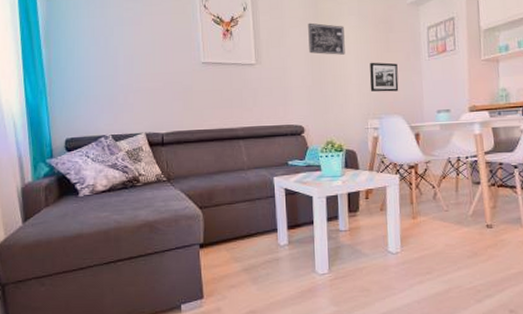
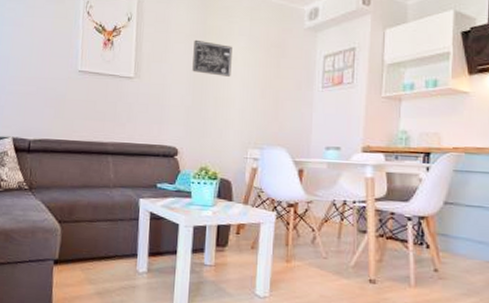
picture frame: present [369,62,399,92] -> none [254,87,287,122]

